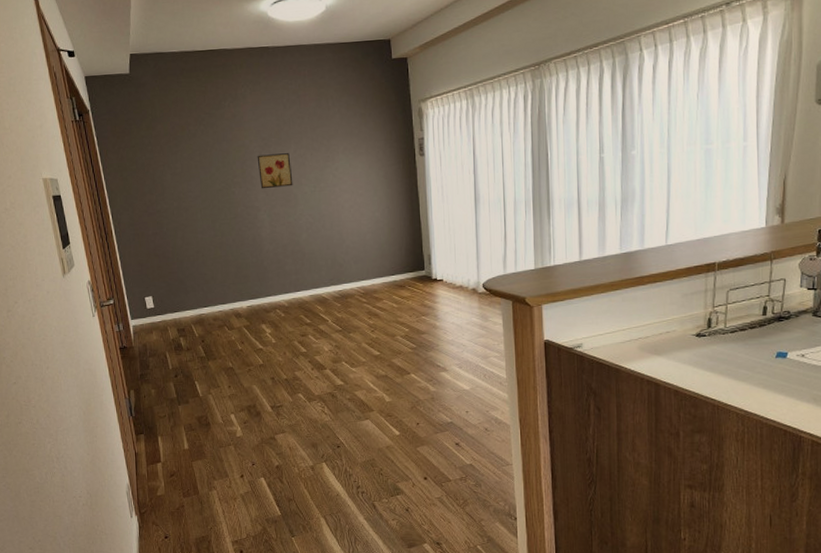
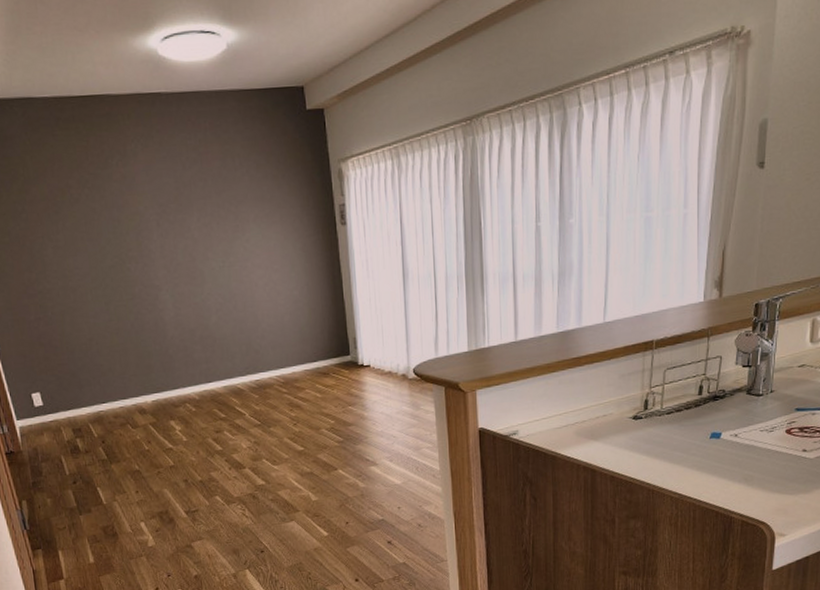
wall art: present [257,153,293,189] -> none [154,222,198,265]

